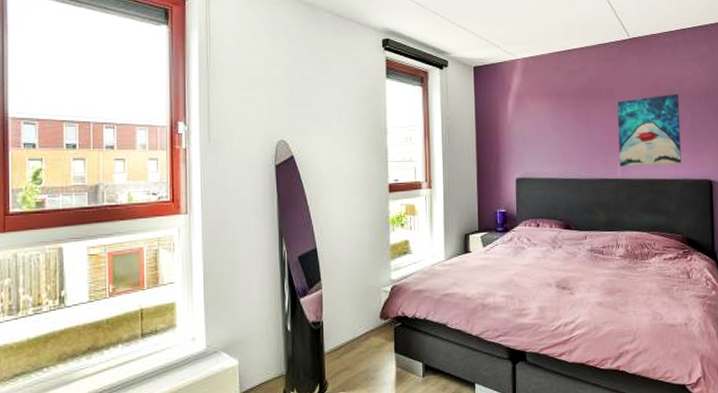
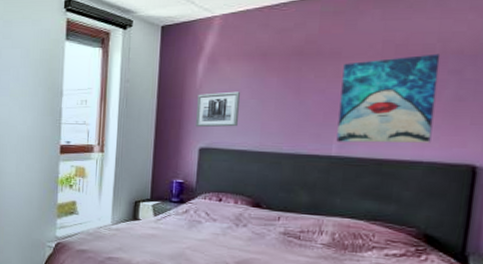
wall art: none [510,126,545,160] -> present [196,91,240,128]

